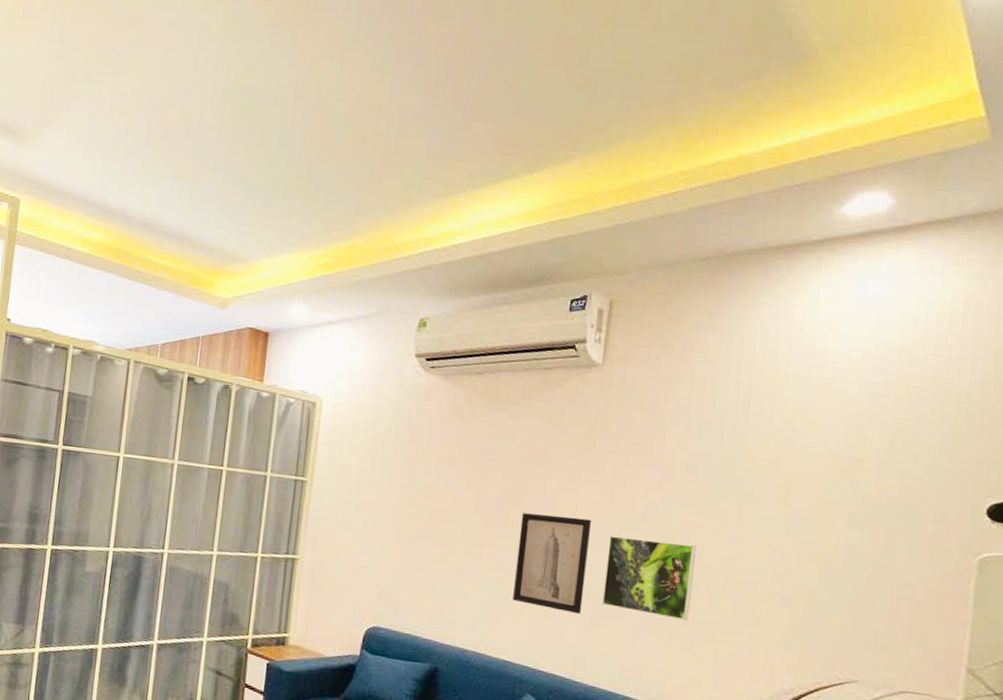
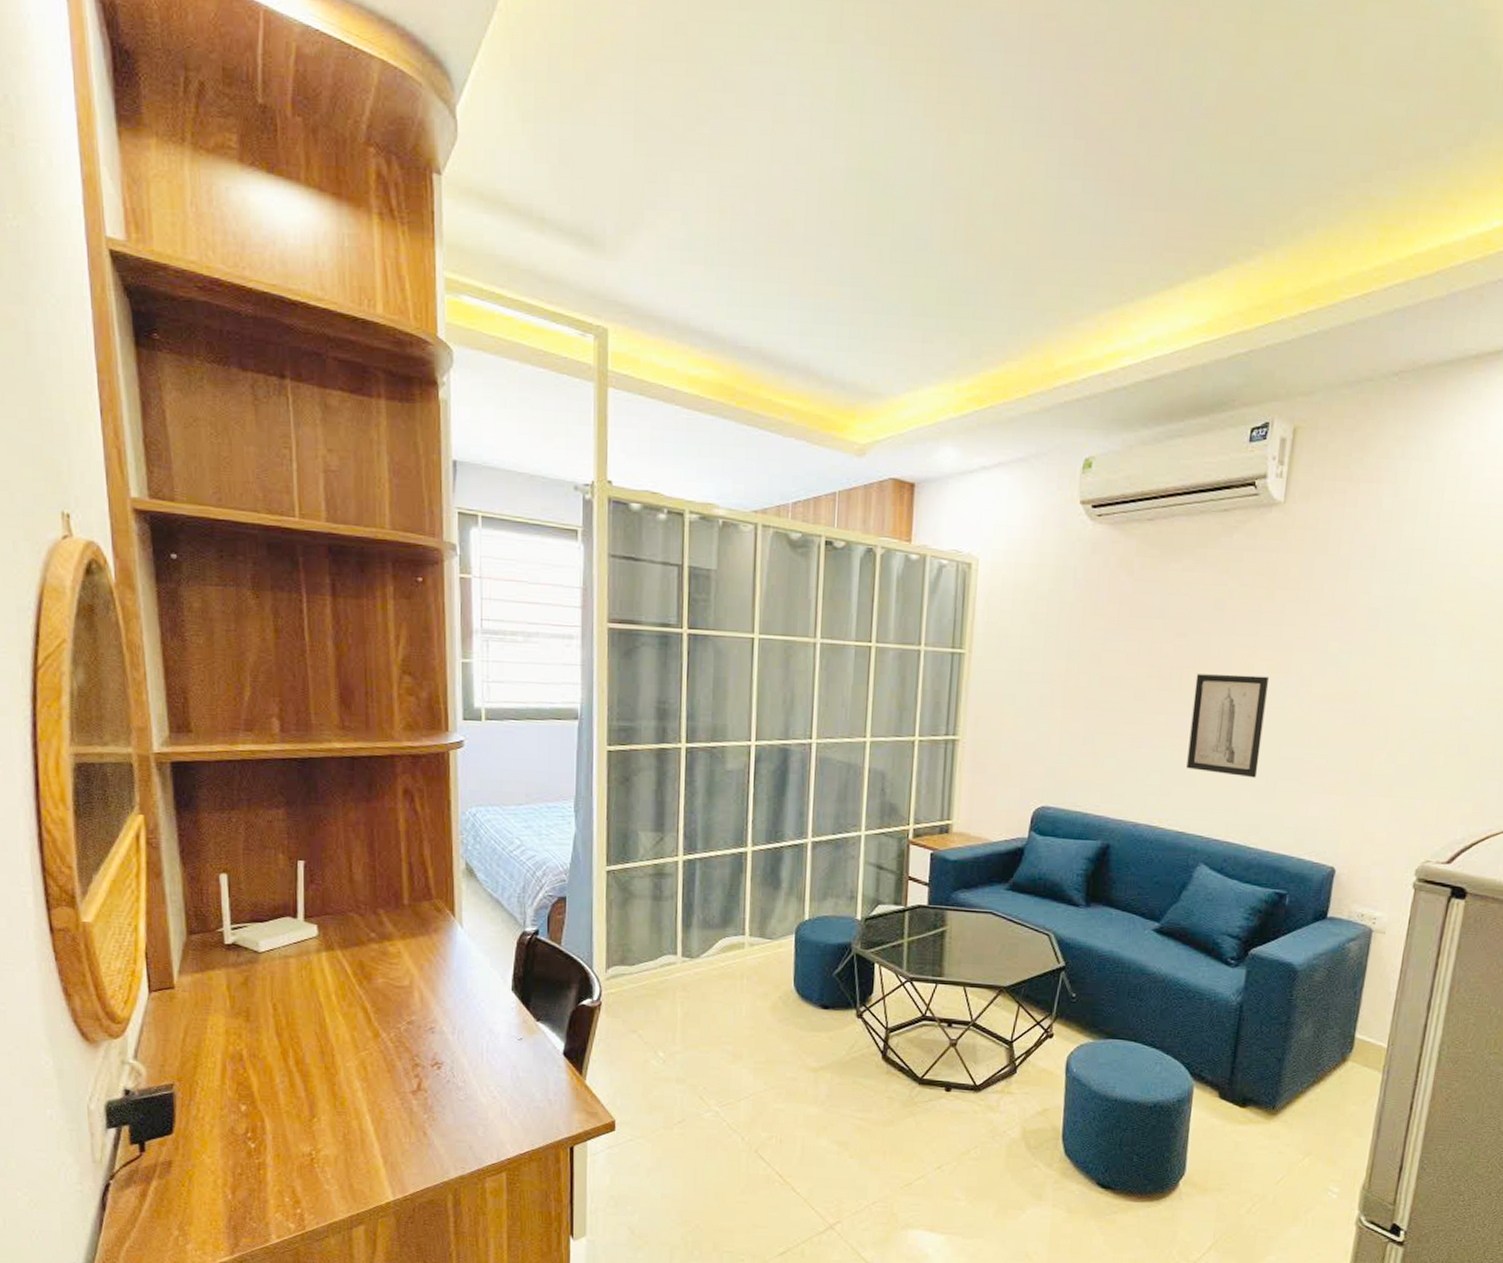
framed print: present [601,535,697,621] -> none [1277,692,1377,778]

